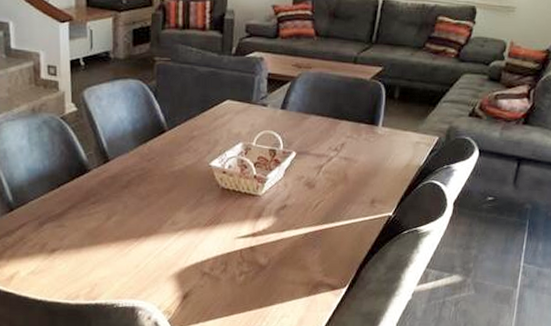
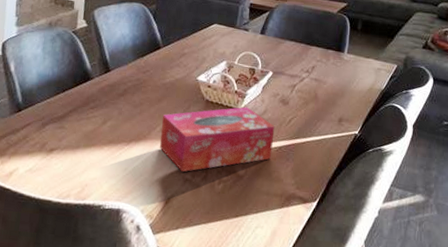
tissue box: none [172,192,300,266] -> present [159,106,275,172]

